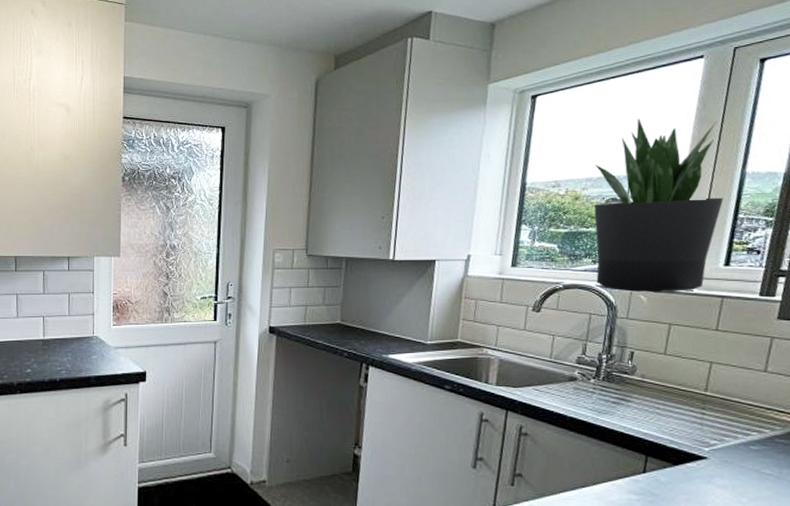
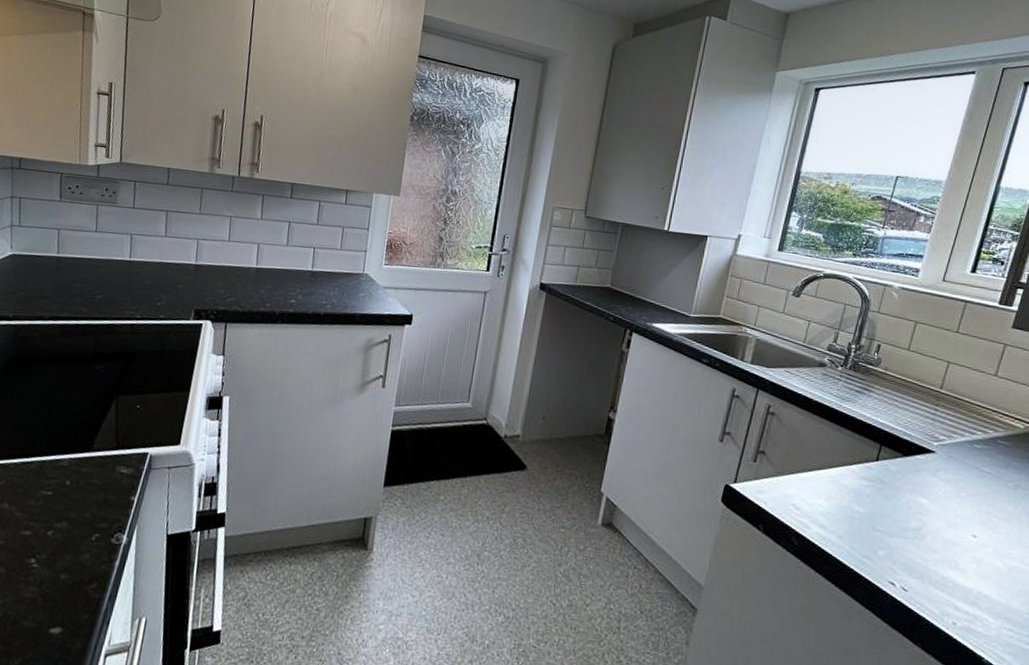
planter: present [594,118,724,292] -> none [854,123,980,293]

